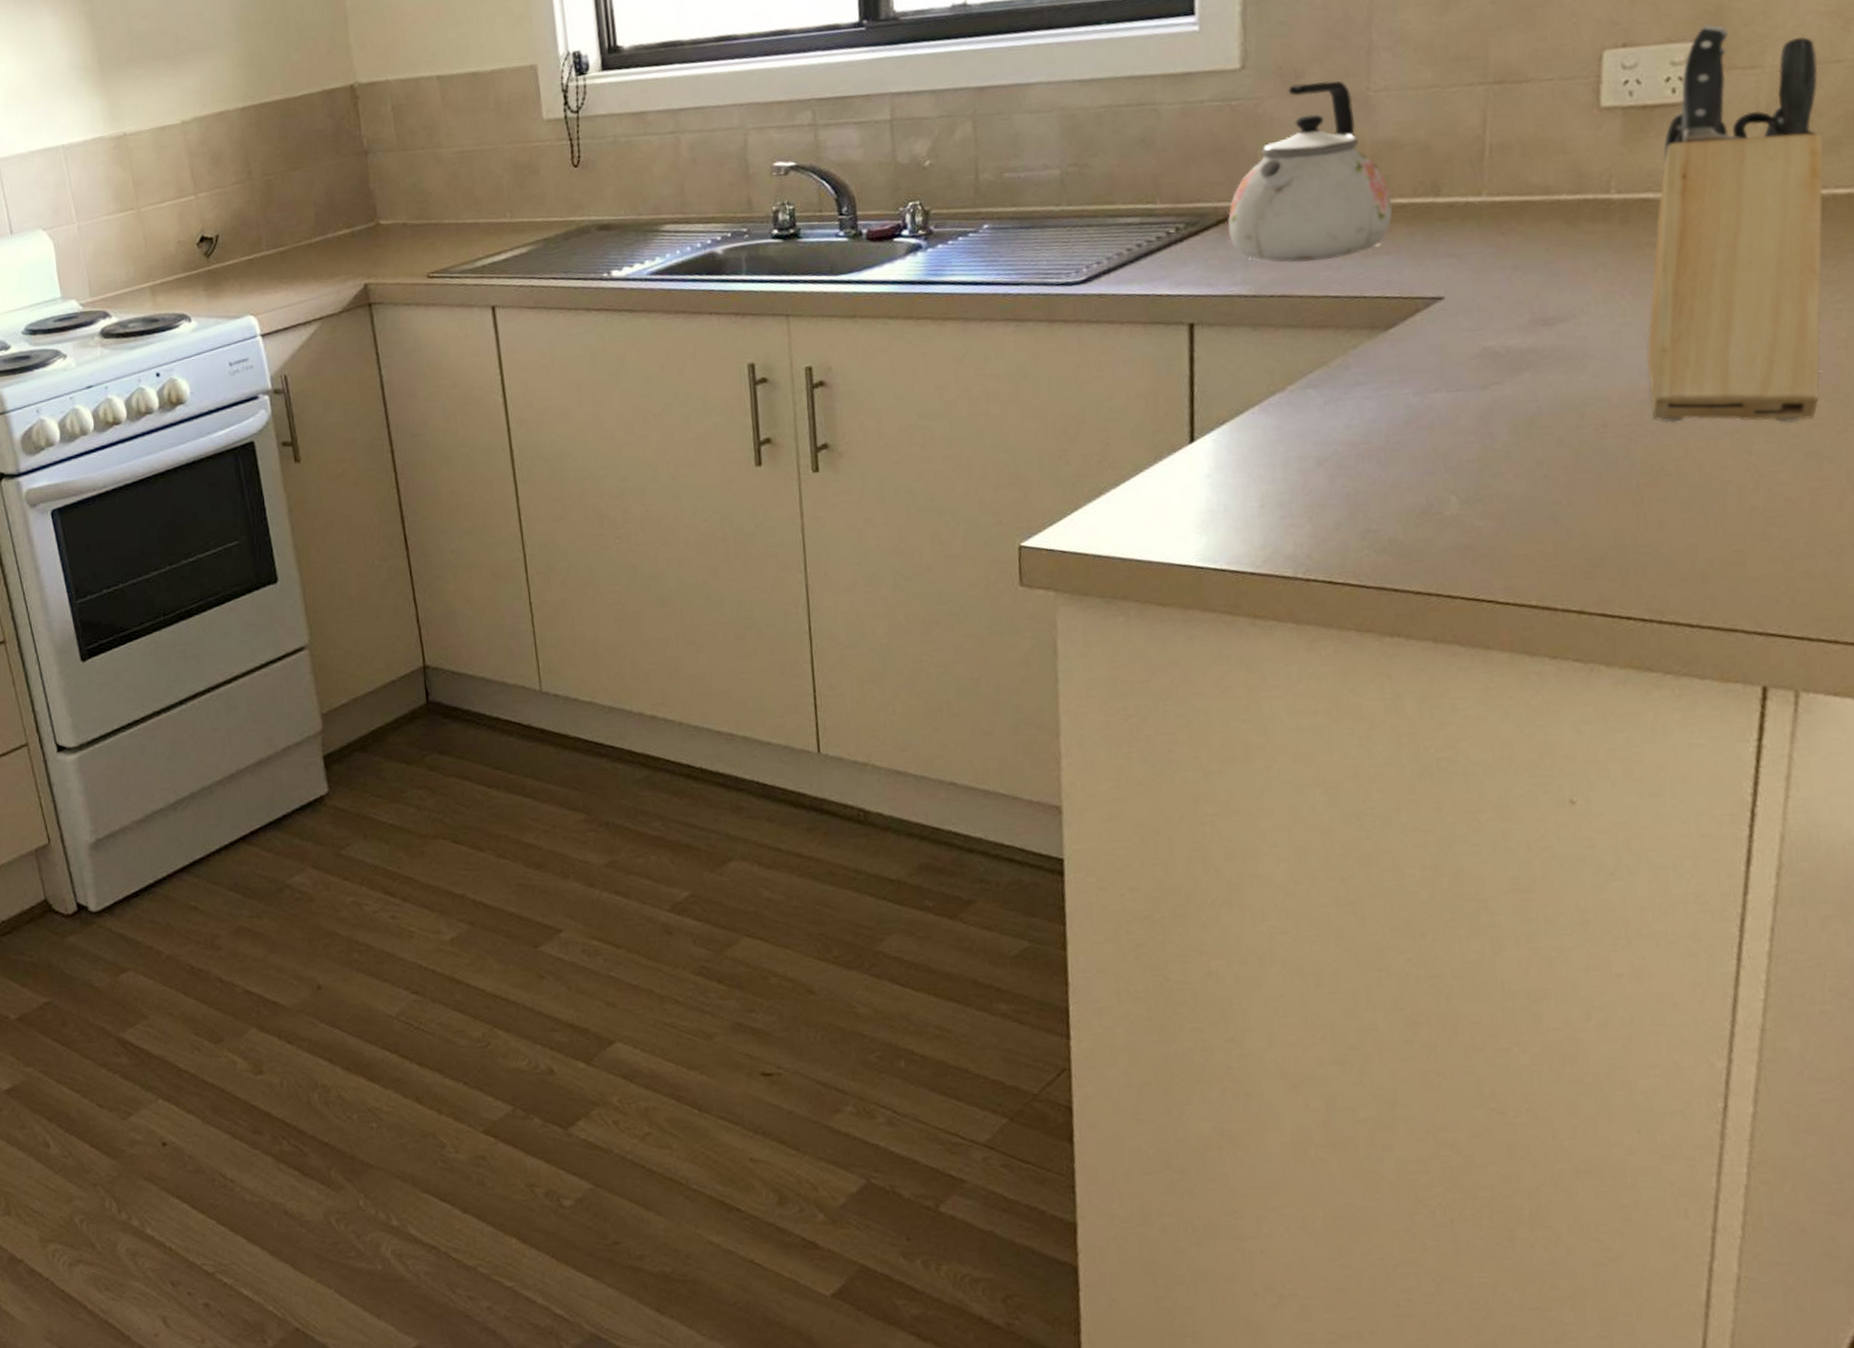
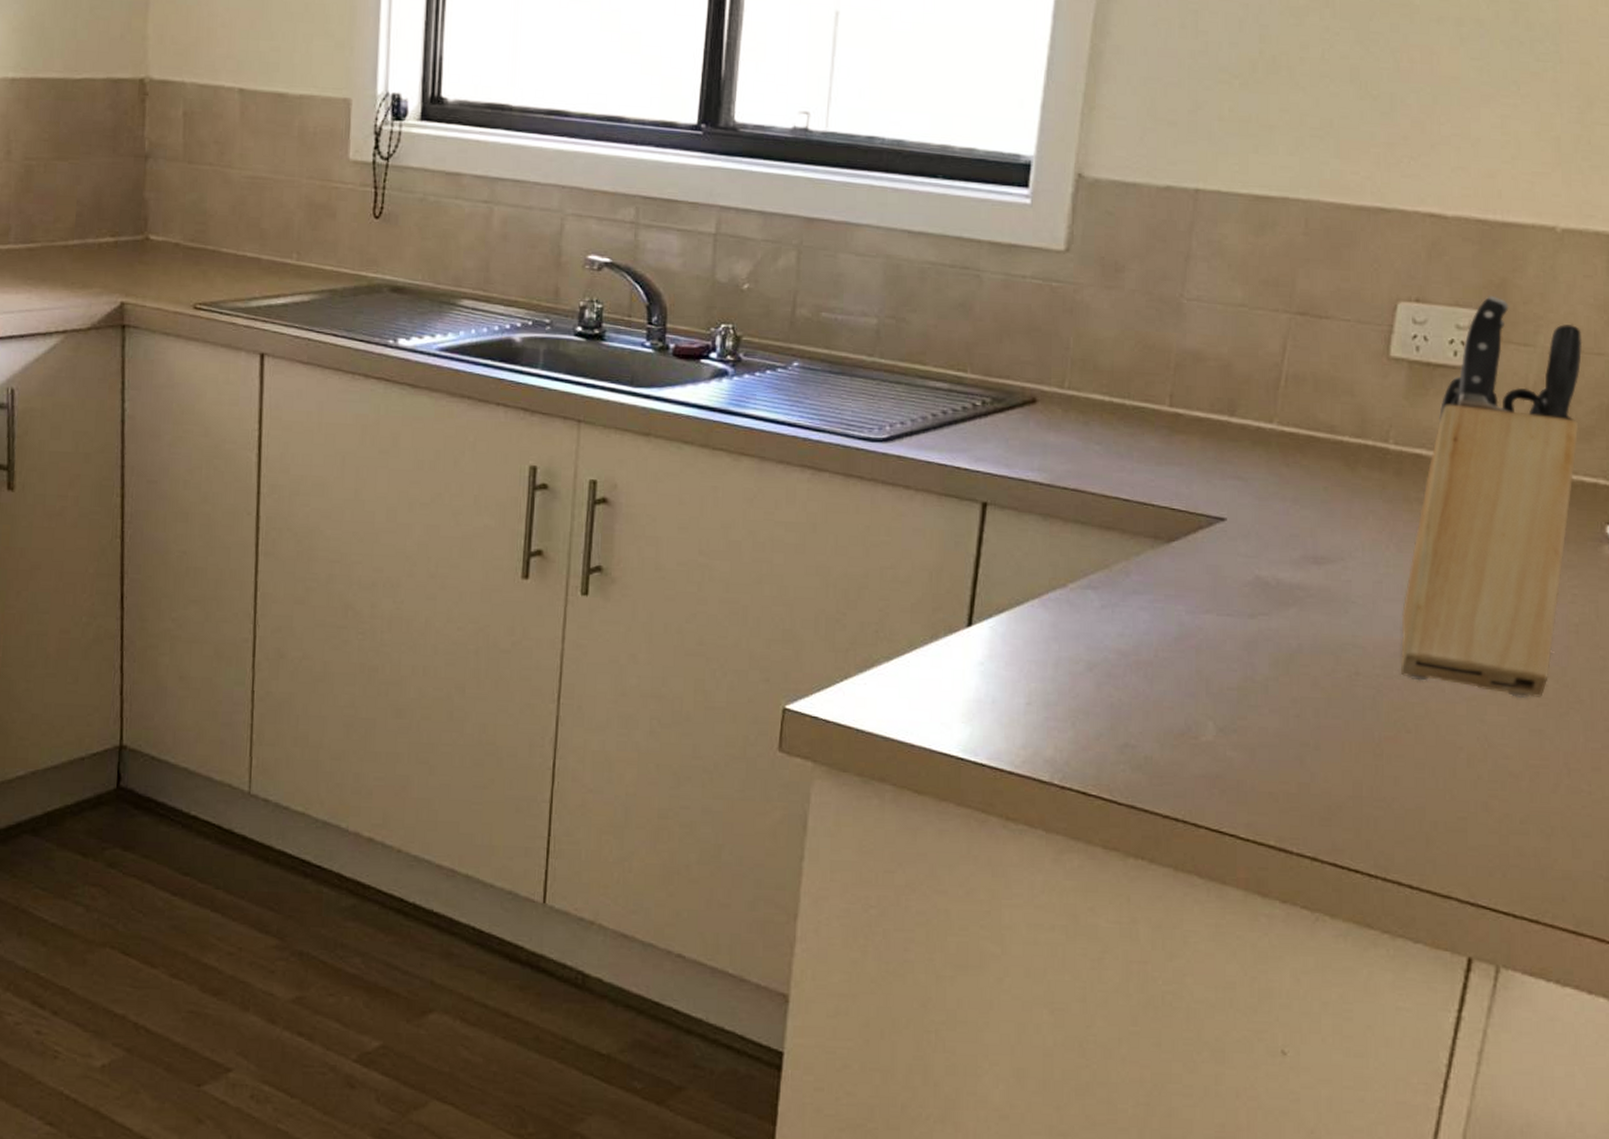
kettle: present [1227,81,1393,263] -> none [1032,278,1190,462]

